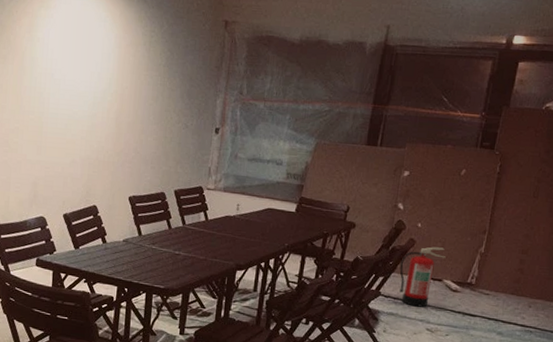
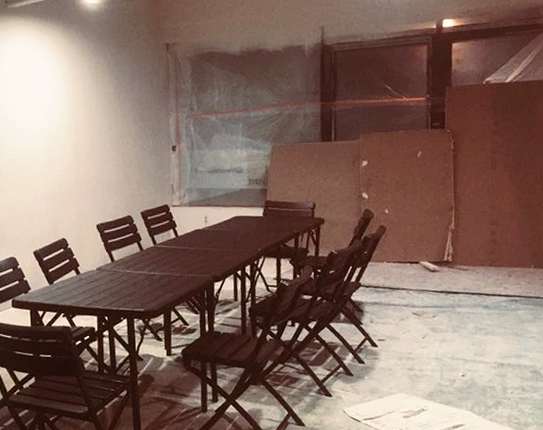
fire extinguisher: present [399,247,445,307] -> none [375,230,418,293]

